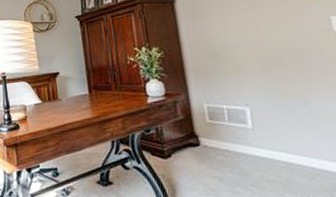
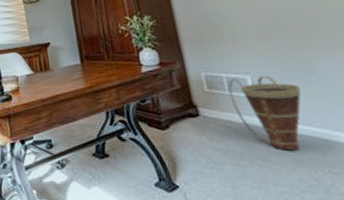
basket: none [228,108,295,178] -> present [228,76,302,151]

